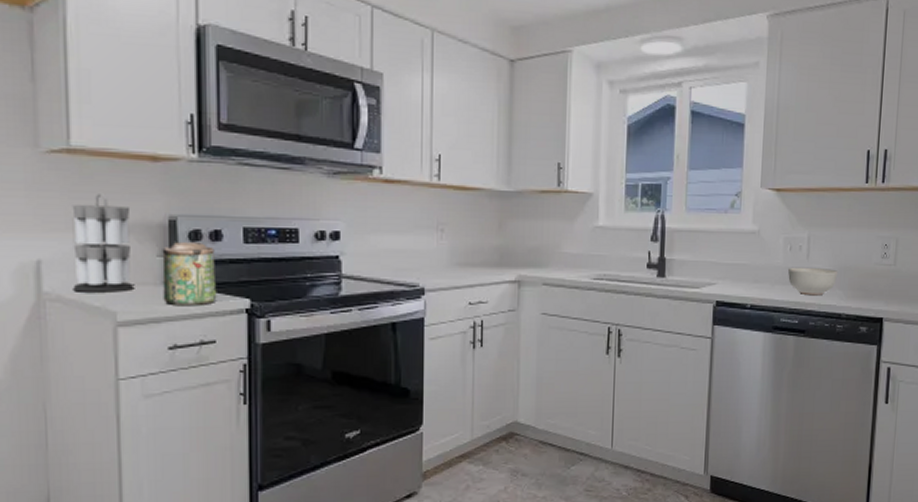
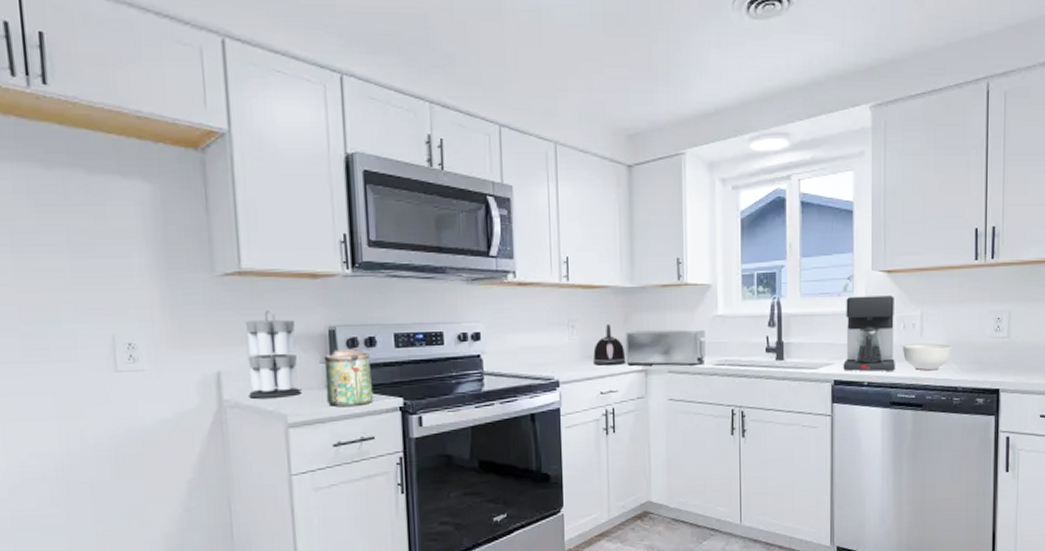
kettle: none [462,230,498,274] -> present [592,324,626,366]
toaster: none [498,238,584,280] -> present [625,329,706,367]
coffee maker: none [726,214,782,294] -> present [843,296,895,372]

